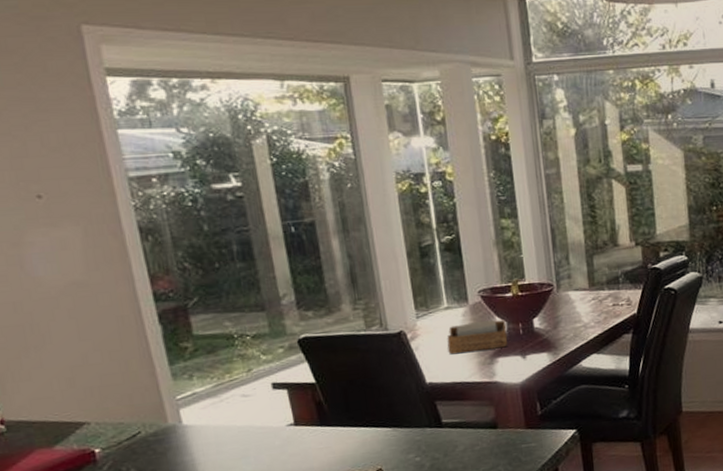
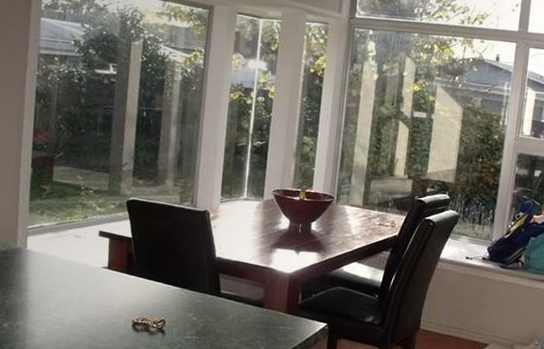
napkin holder: present [447,319,508,355] -> none [239,214,290,241]

